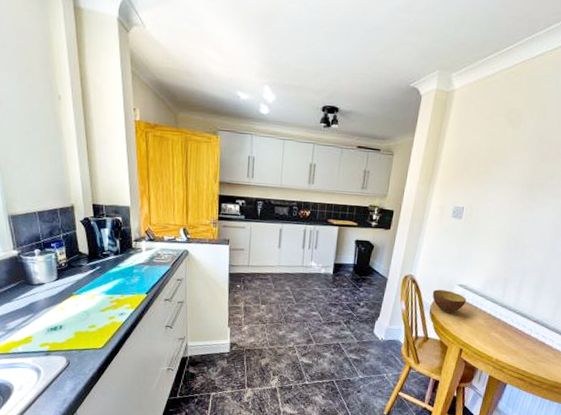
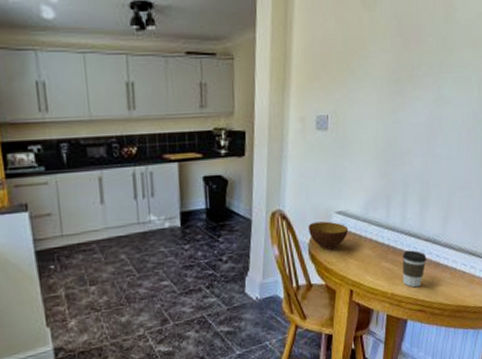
coffee cup: none [507,327,534,359] -> present [402,250,427,288]

